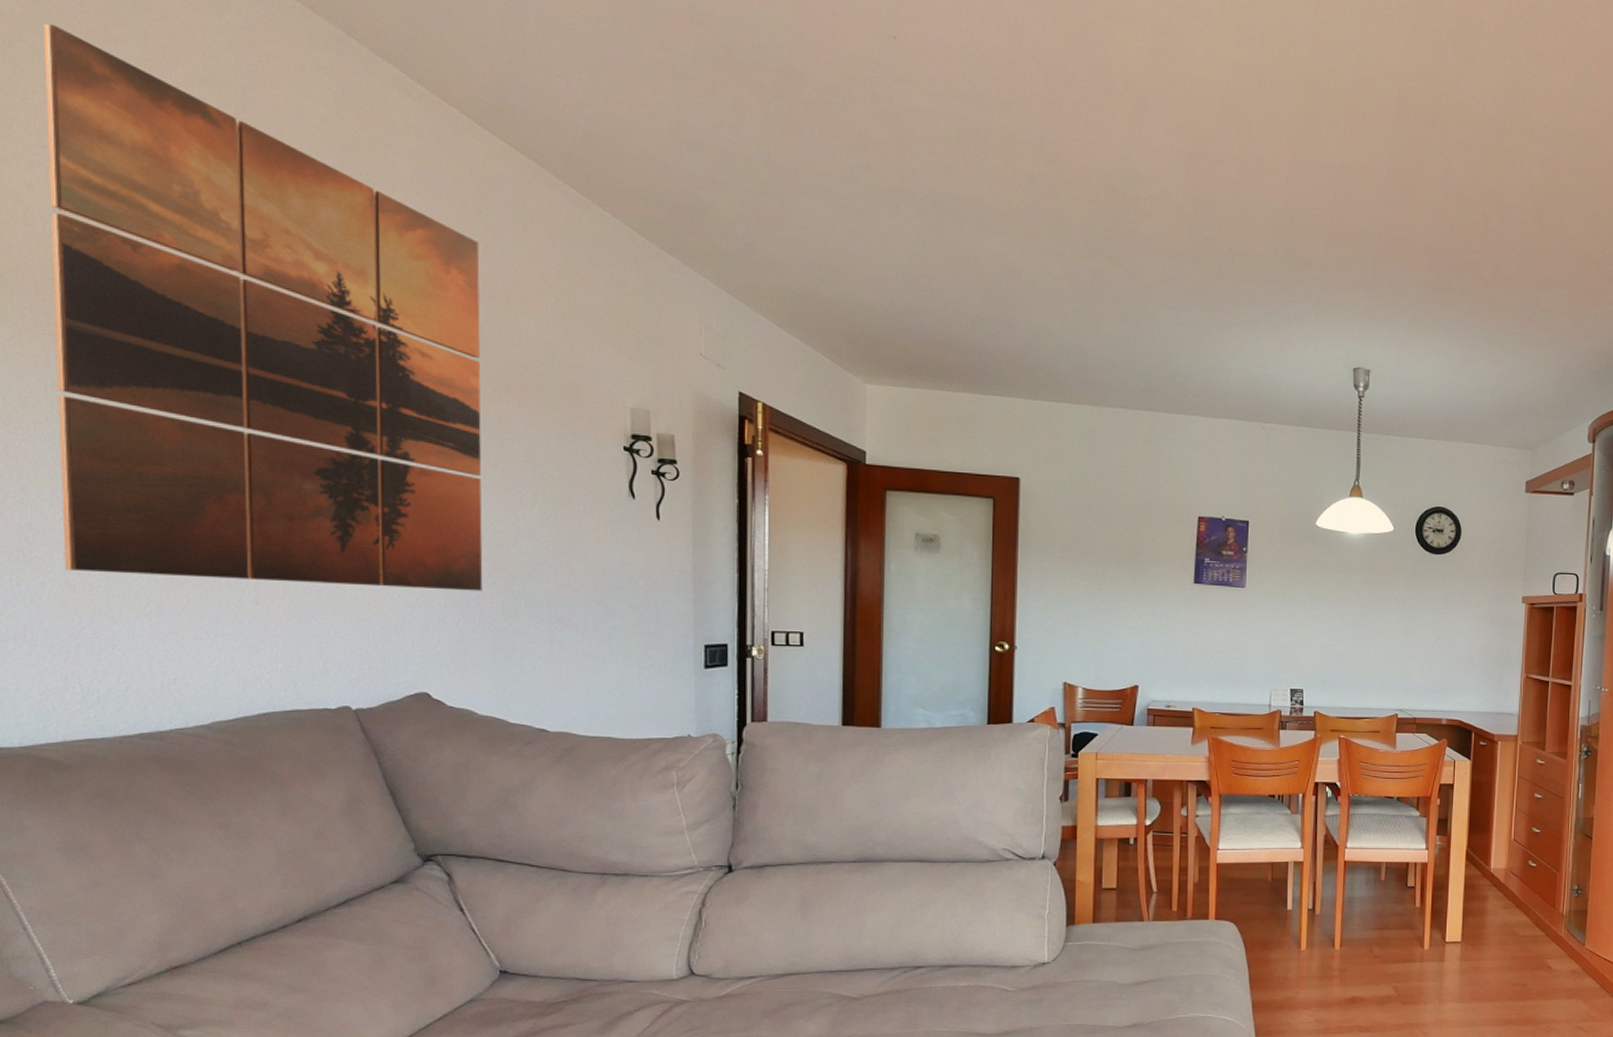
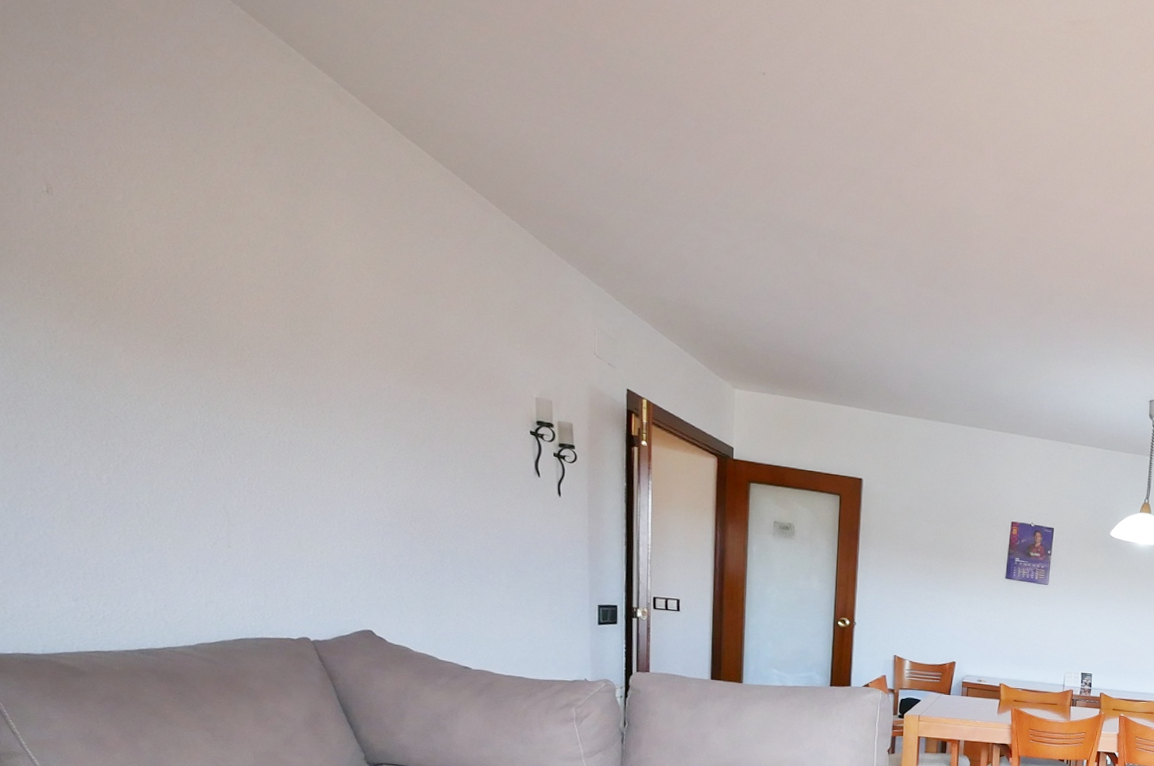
wall art: present [43,24,483,591] -> none [24,18,415,548]

